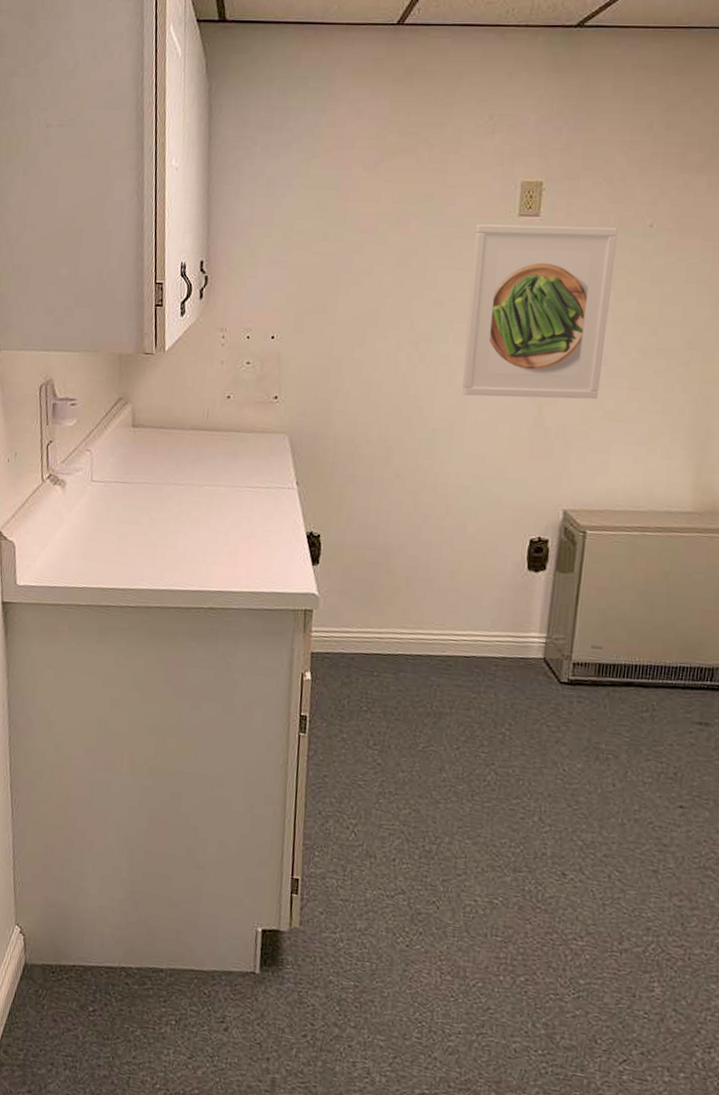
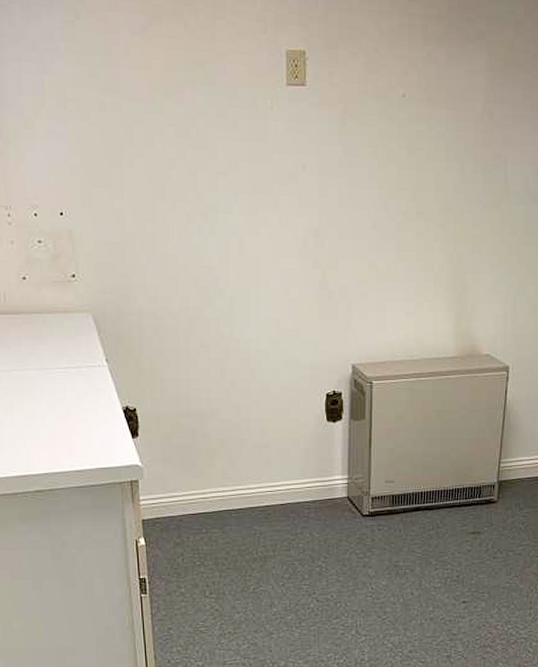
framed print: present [462,224,618,400] -> none [249,93,376,264]

